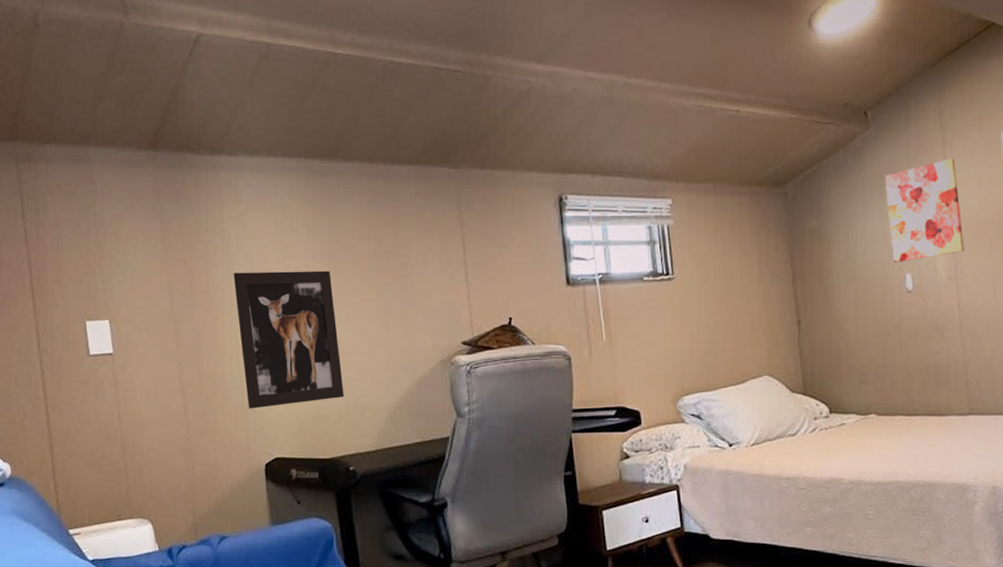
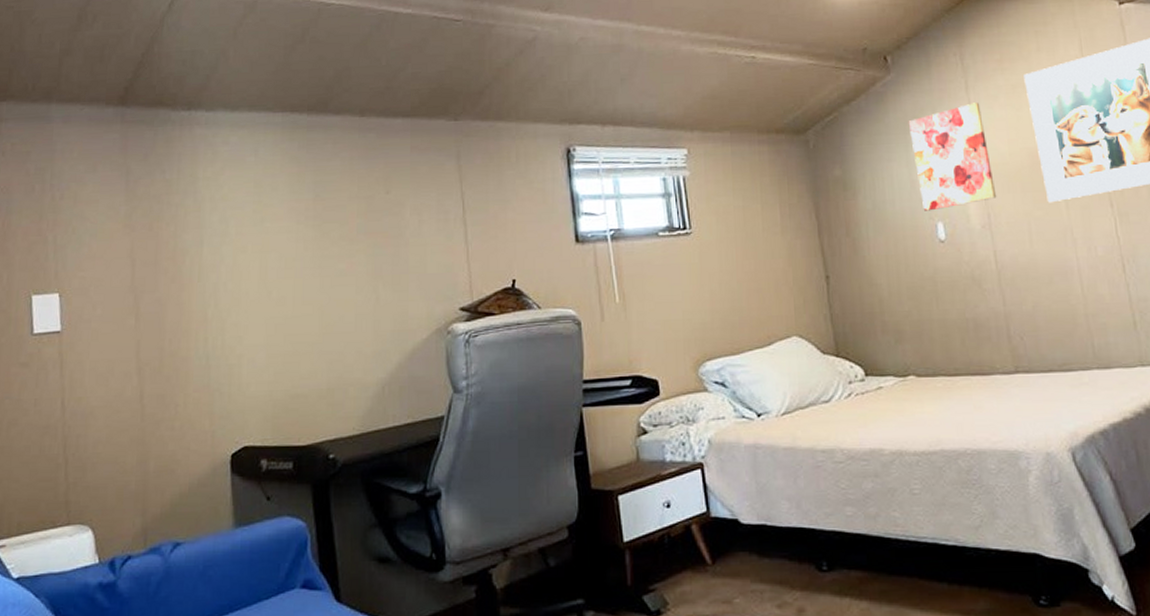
wall art: present [233,270,344,409] -> none [204,232,326,391]

